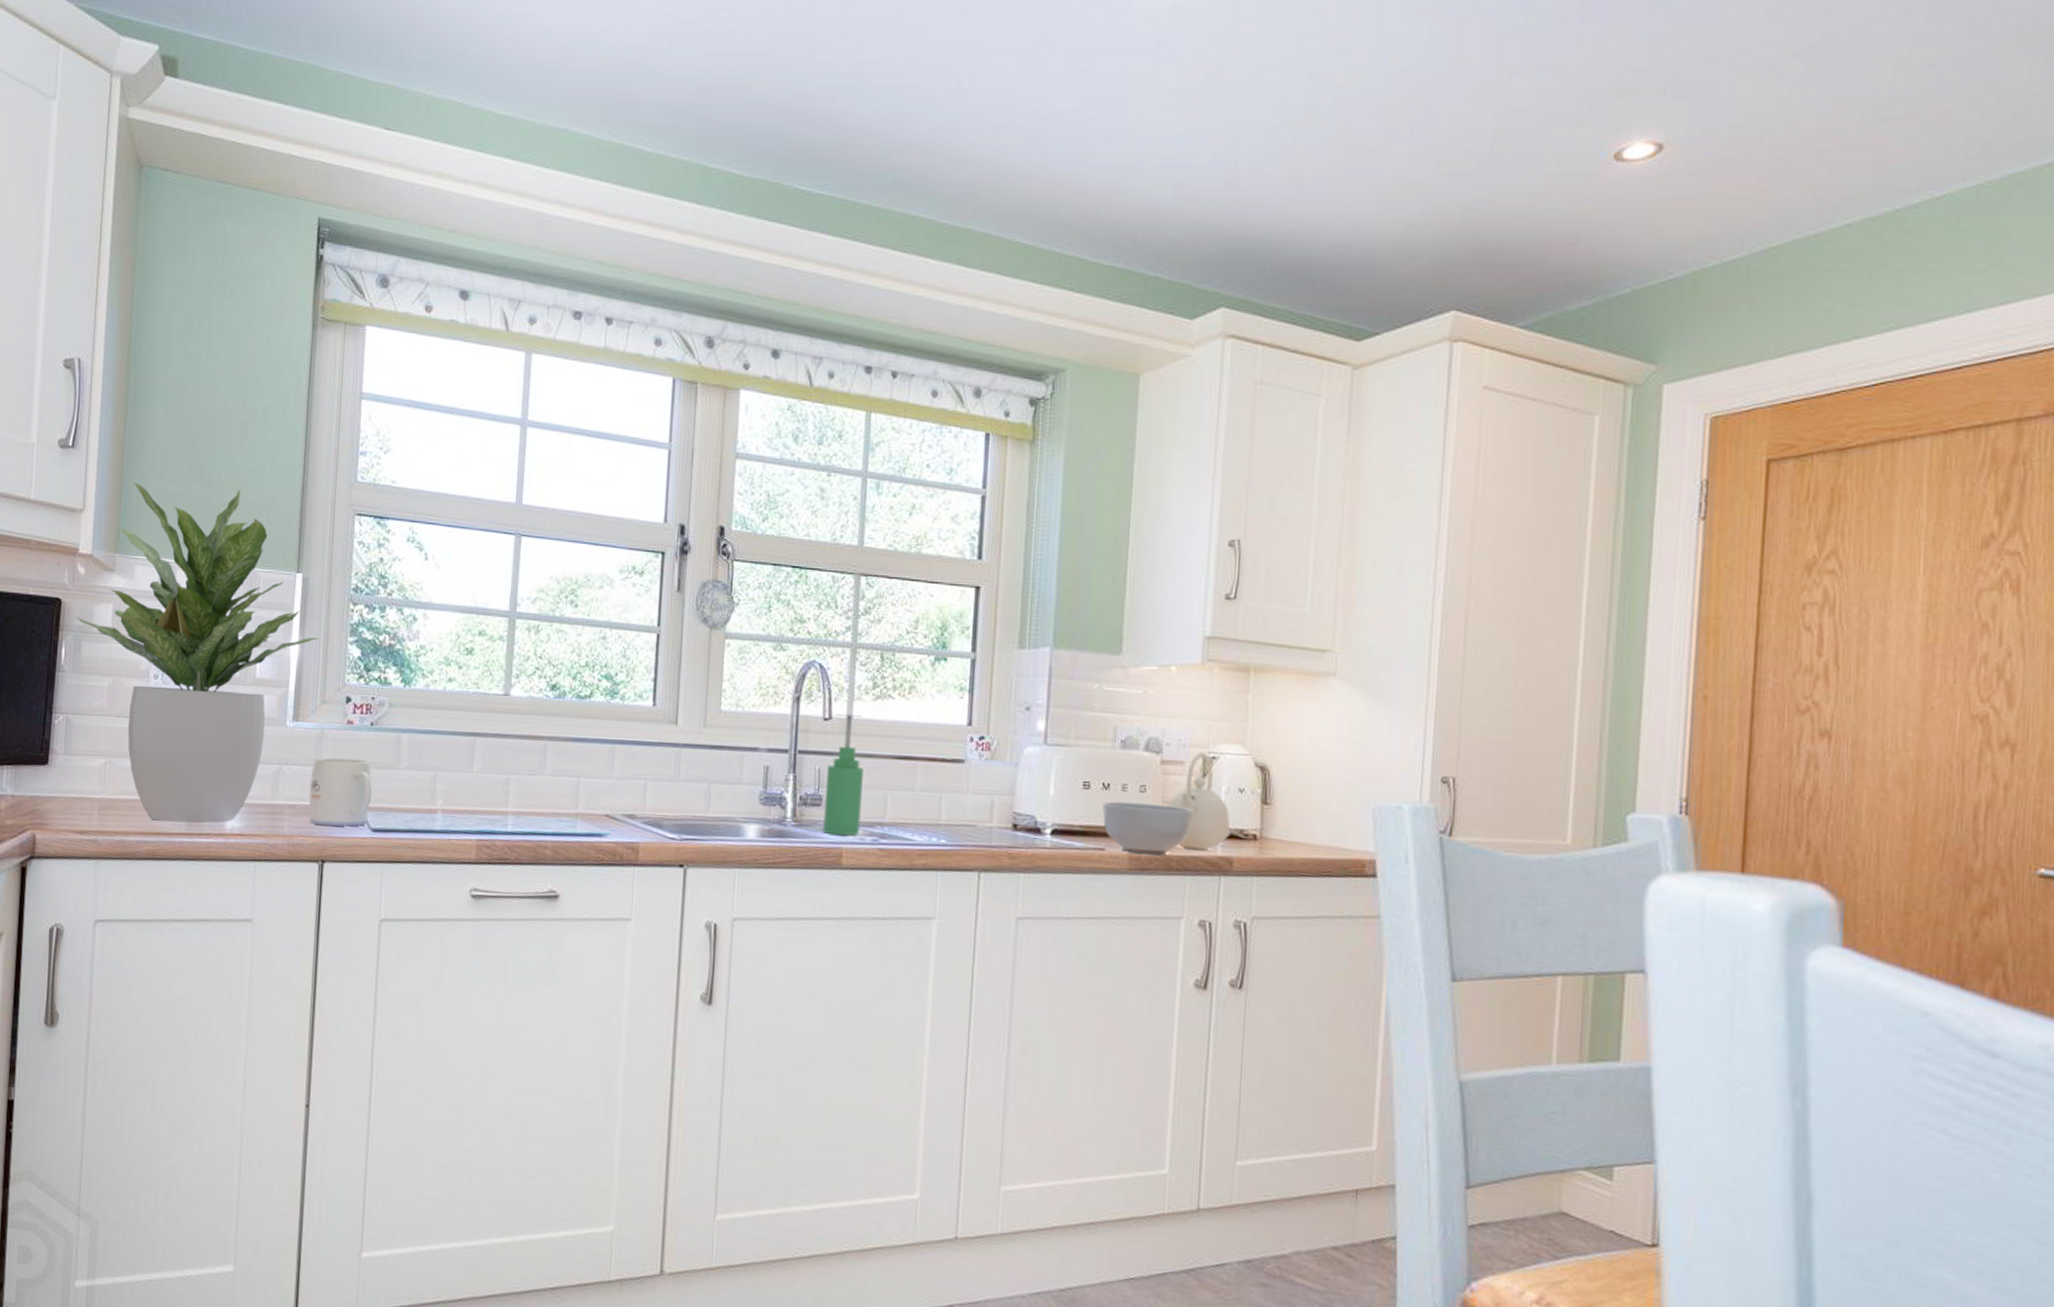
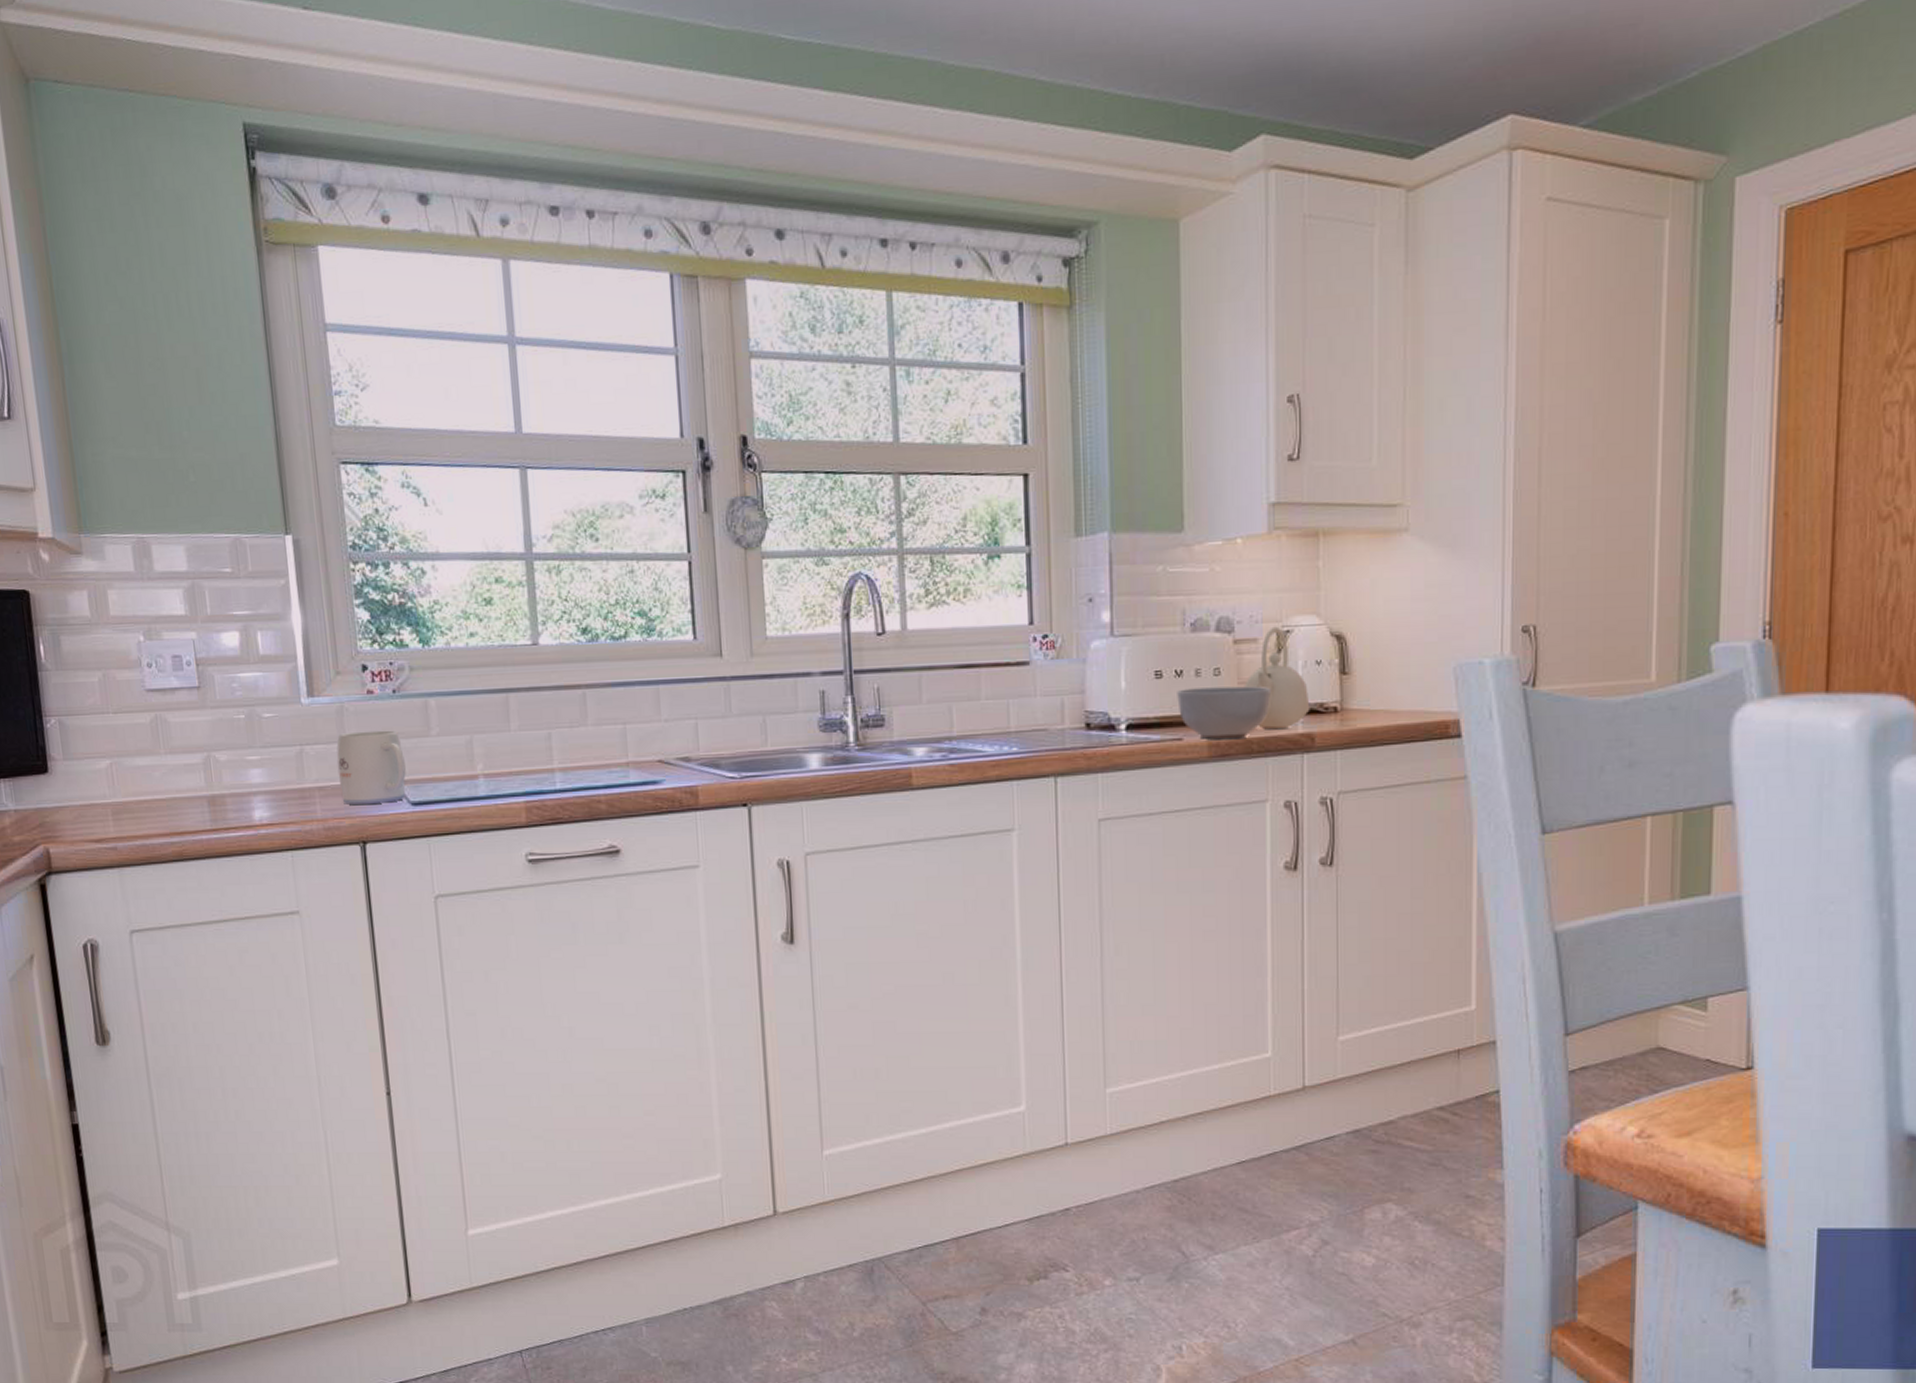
potted plant: present [75,482,318,824] -> none [48,447,321,820]
soap dispenser: present [823,714,863,836] -> none [885,626,927,755]

